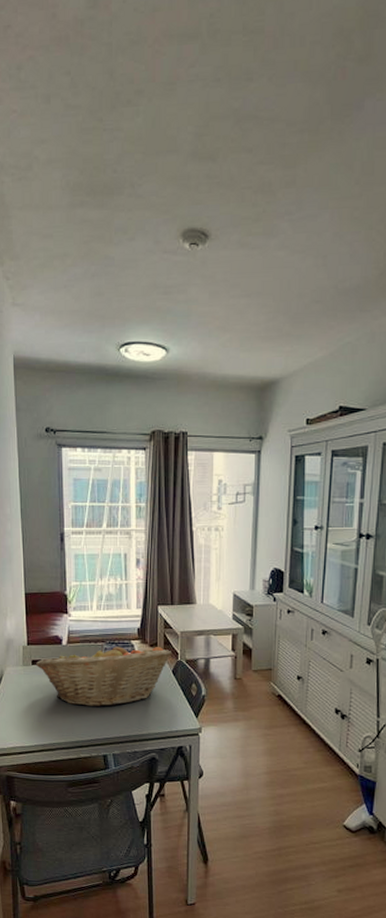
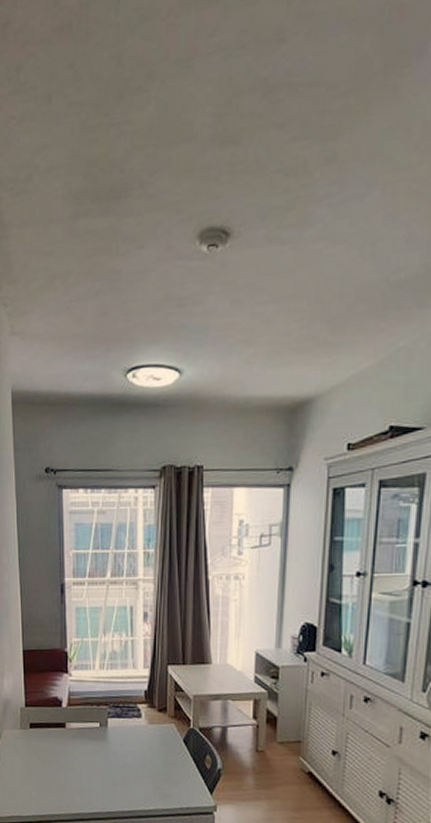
fruit basket: present [36,644,171,707] -> none [34,707,183,778]

